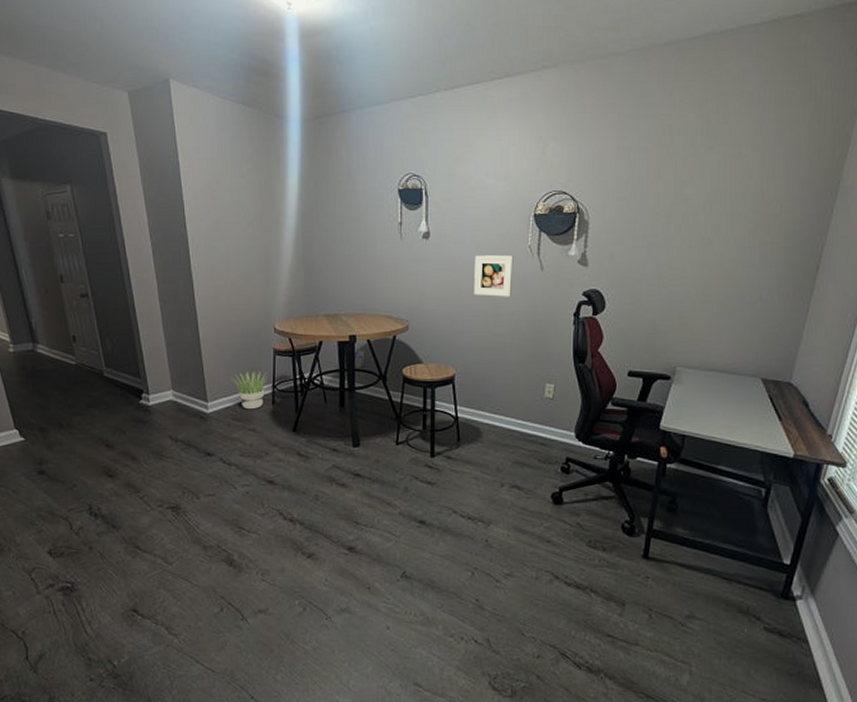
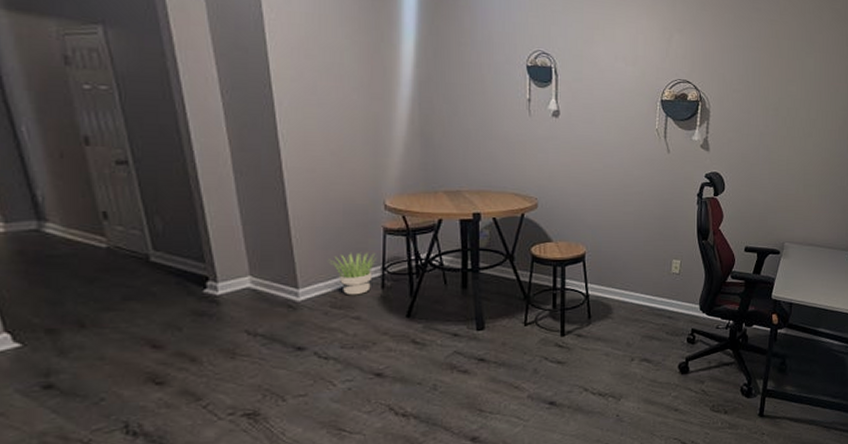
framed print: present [474,255,514,297] -> none [604,136,642,177]

